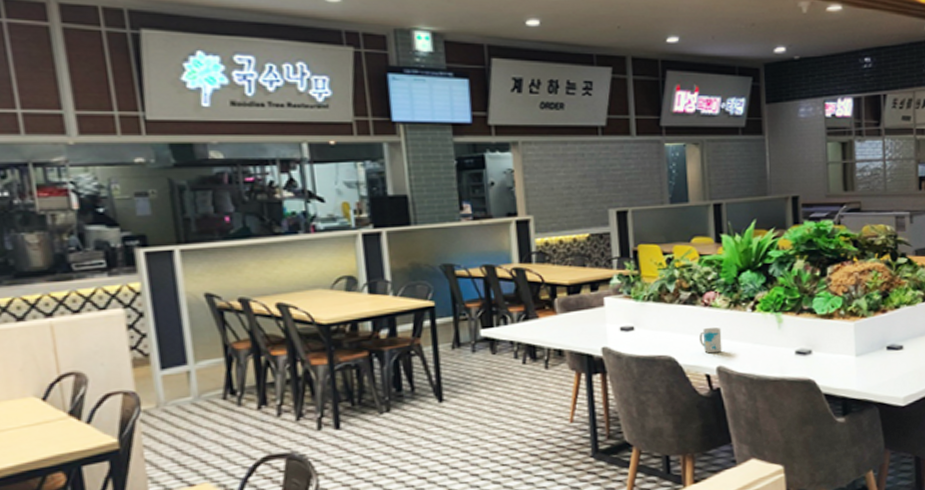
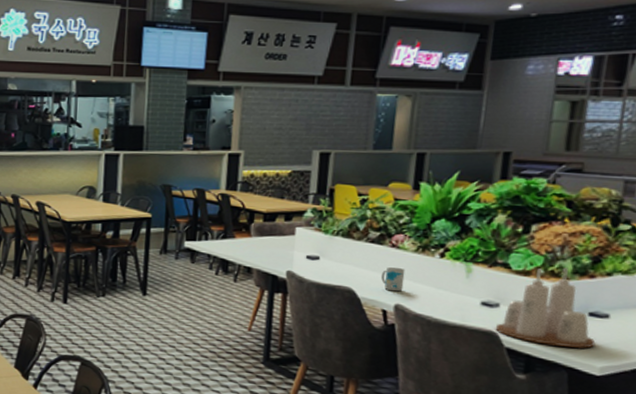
condiment set: none [811,306,895,384] -> present [495,268,595,348]

